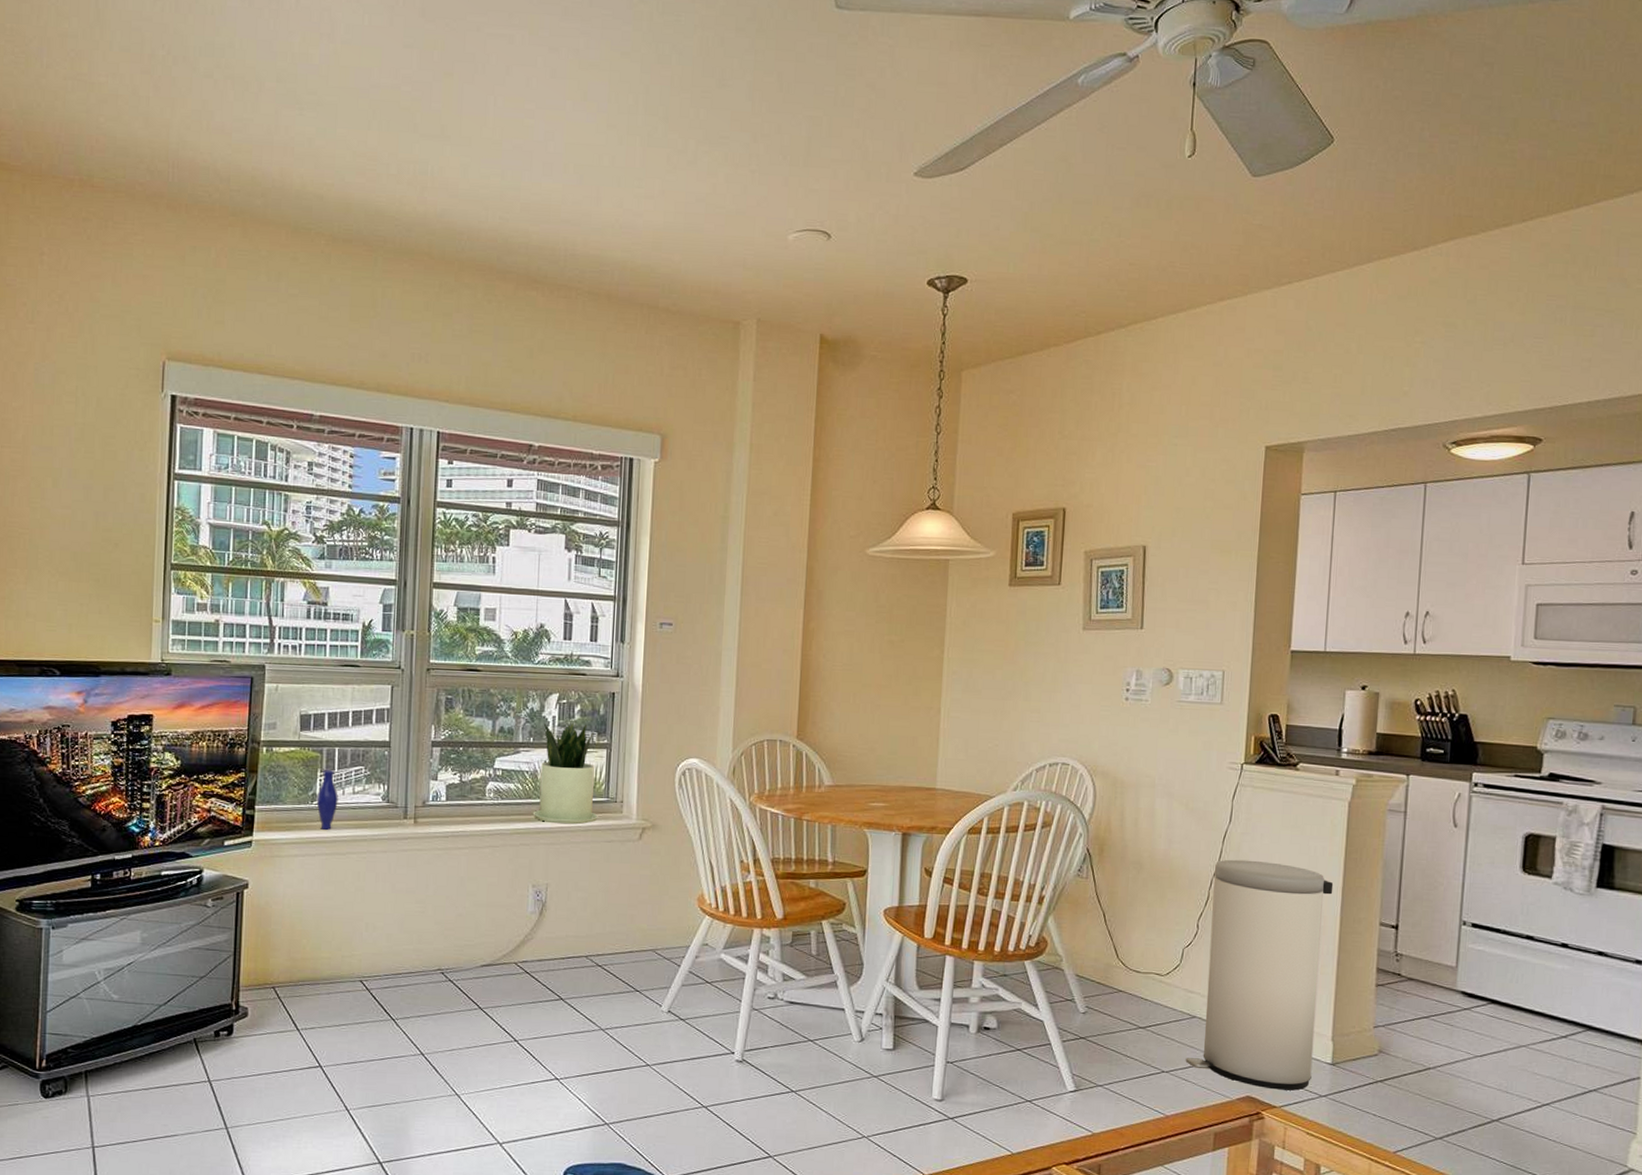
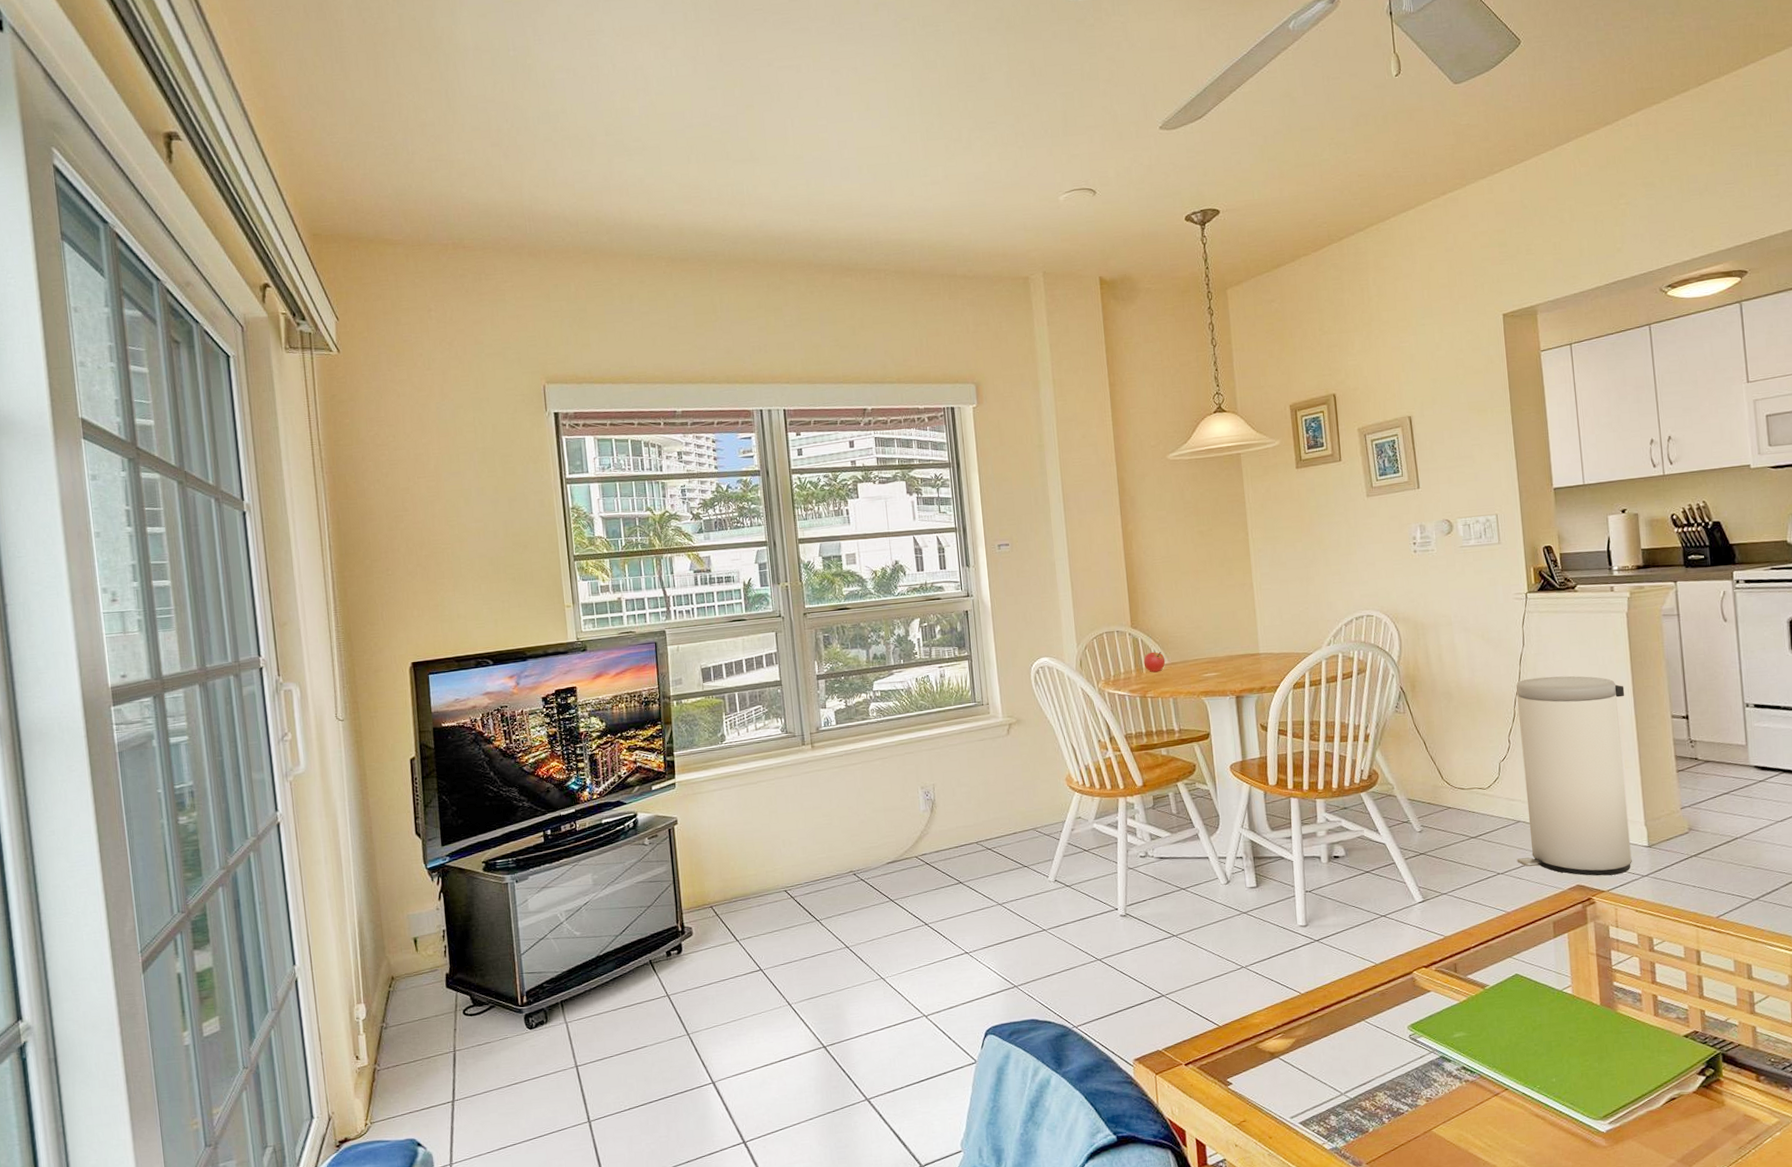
vase: present [316,770,338,831] -> none [725,712,744,766]
planter: present [532,723,598,825] -> none [910,641,969,732]
fruit: none [804,769,830,794] -> present [1143,651,1166,673]

